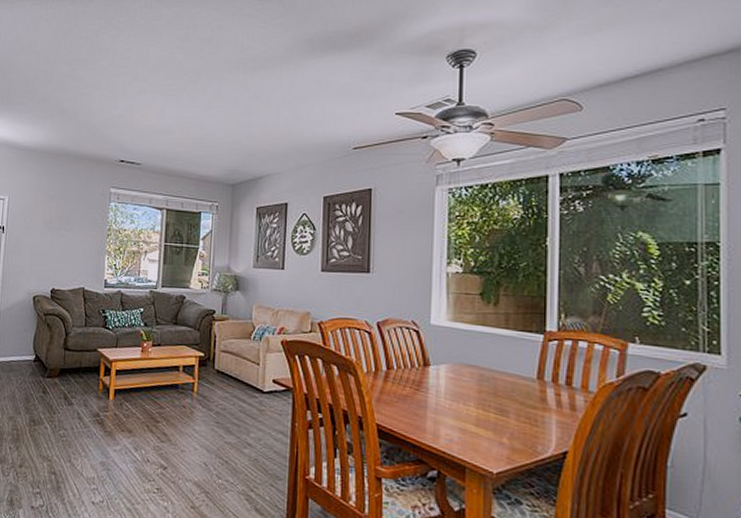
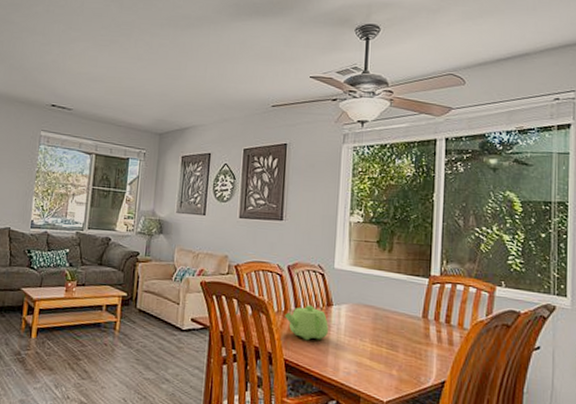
teapot: none [376,365,426,404] -> present [285,305,328,341]

